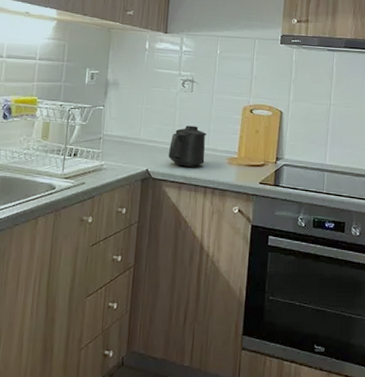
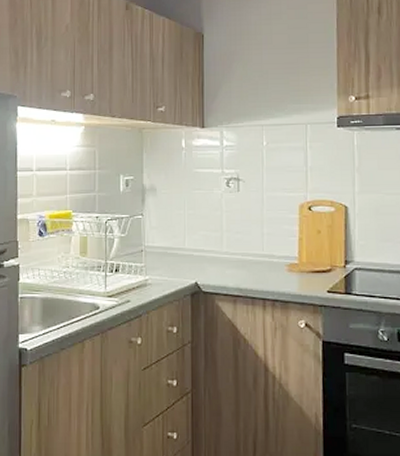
mug: present [168,125,207,167] -> none [218,230,260,277]

